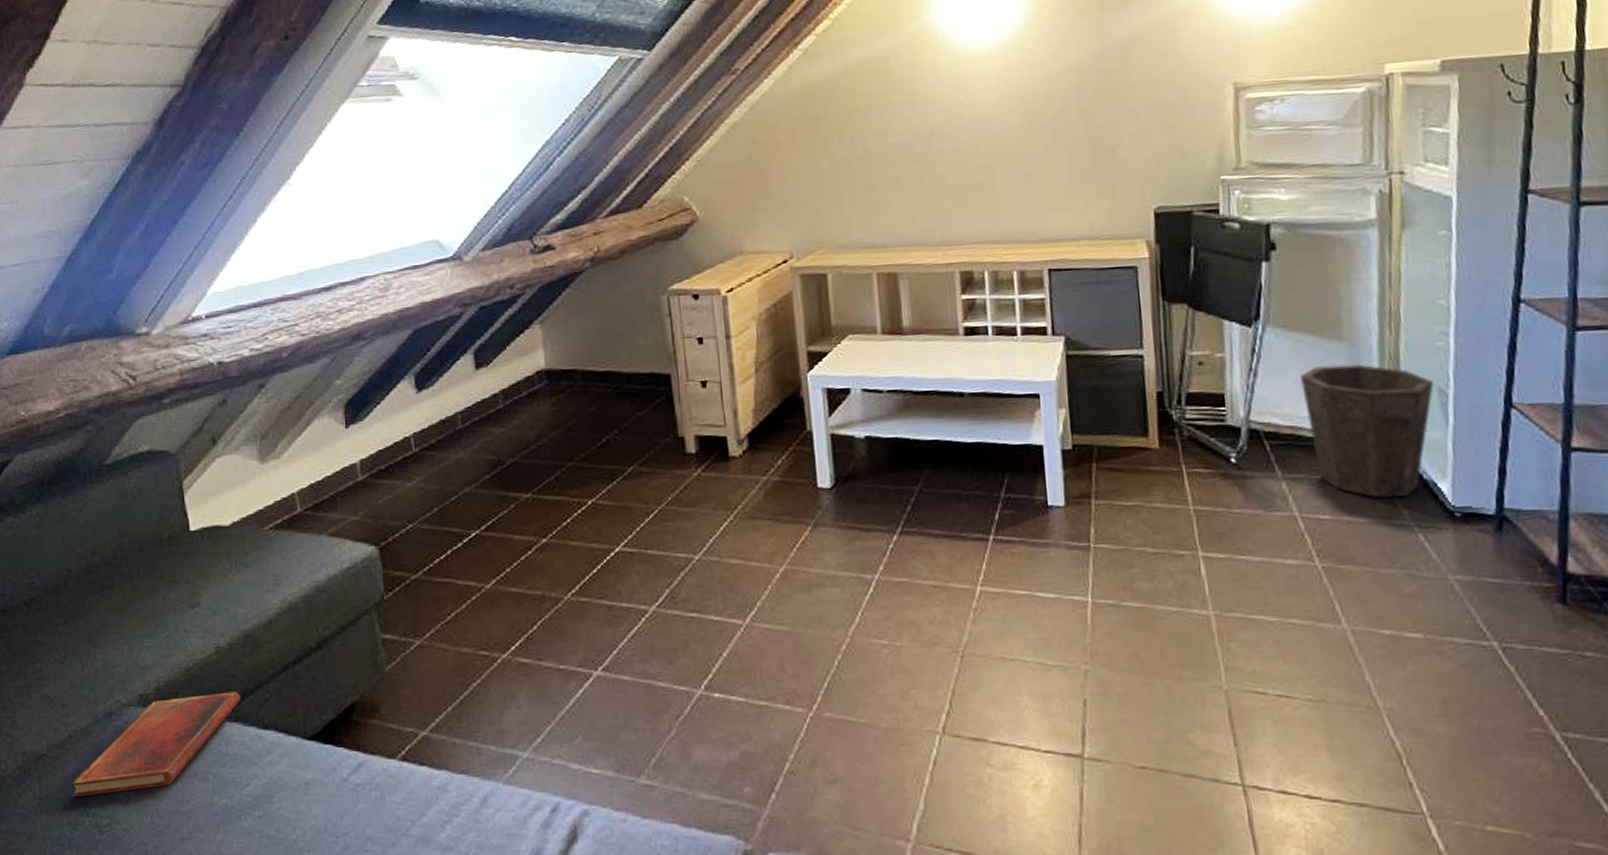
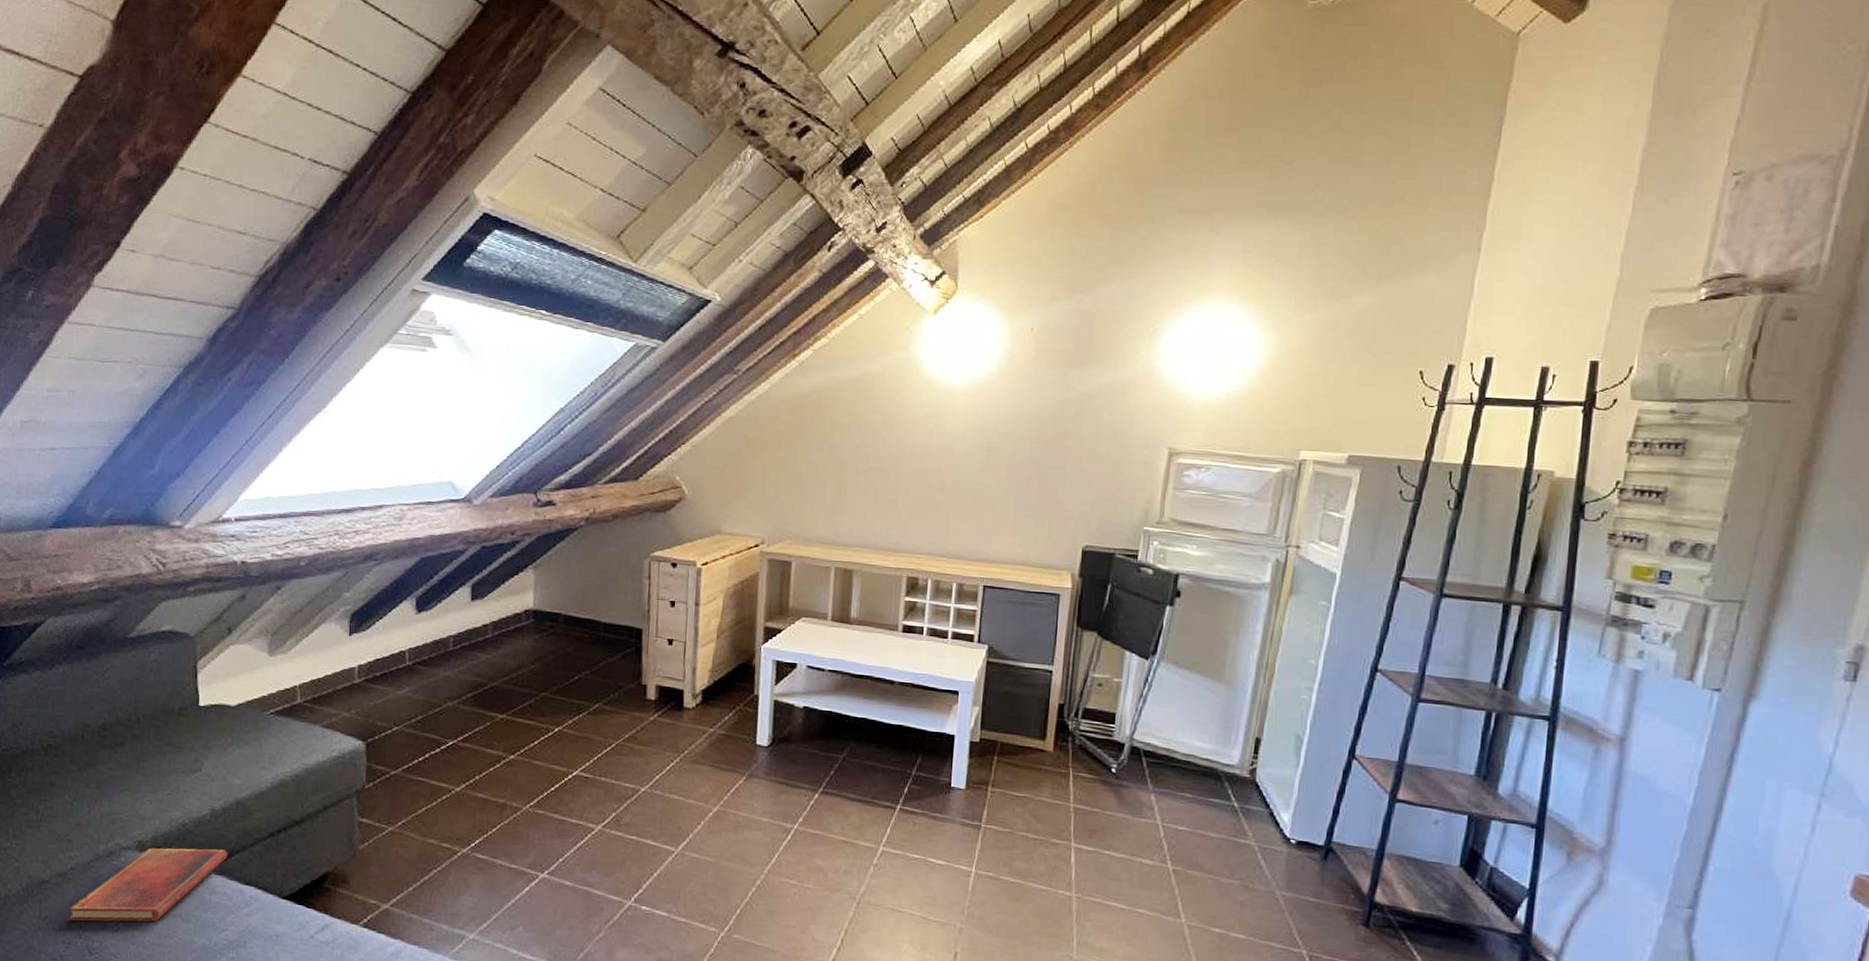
waste bin: present [1301,364,1434,498] -> none [1182,701,1293,822]

